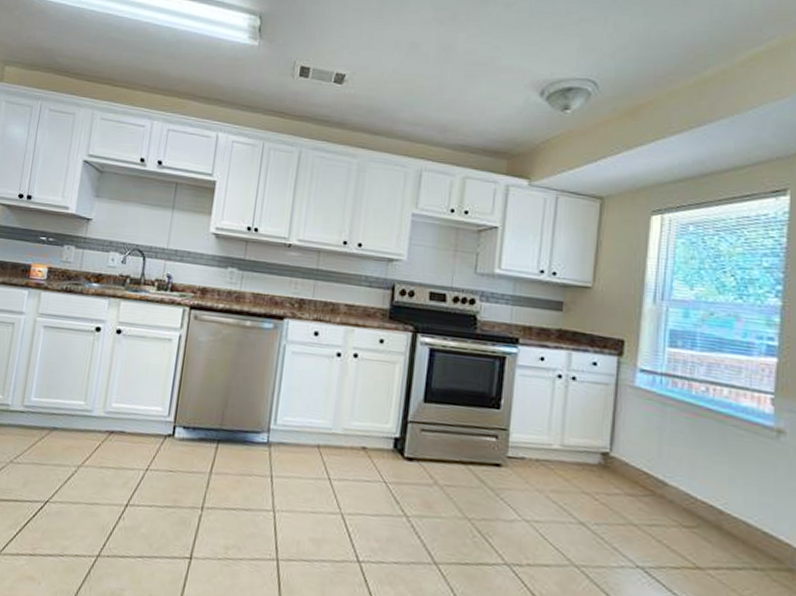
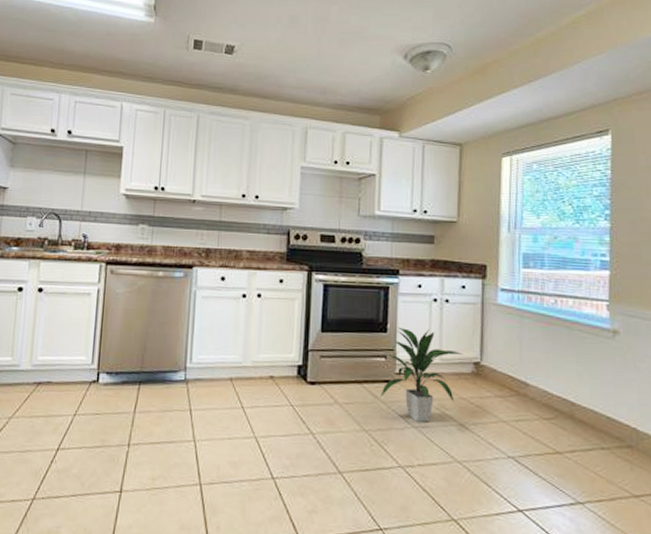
indoor plant: none [488,403,591,517] -> present [380,326,464,422]

